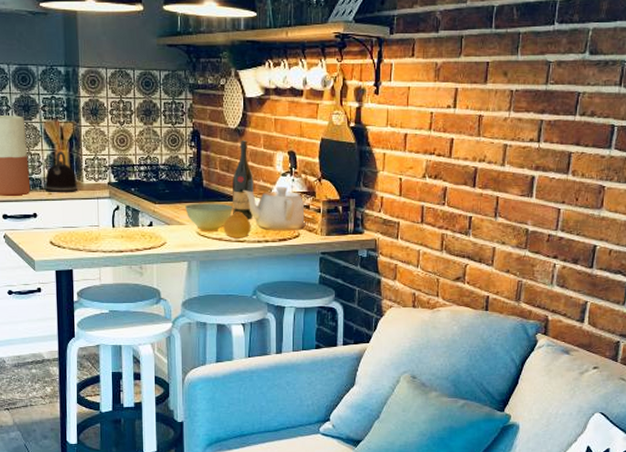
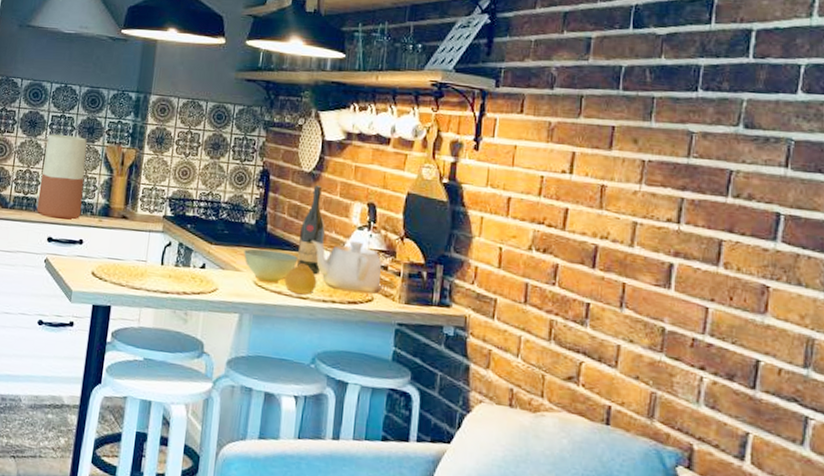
kettle: present [44,151,78,193] -> none [95,177,131,223]

